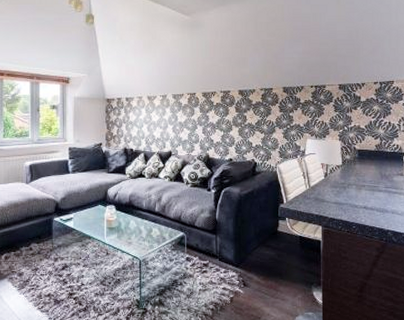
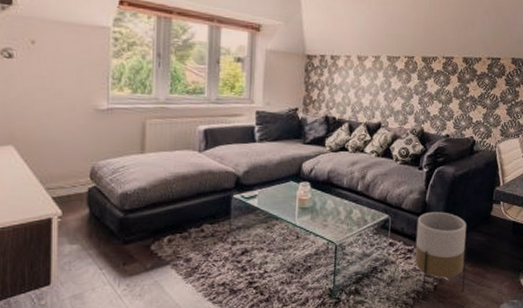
planter: none [210,228,259,312] -> present [414,211,468,300]

